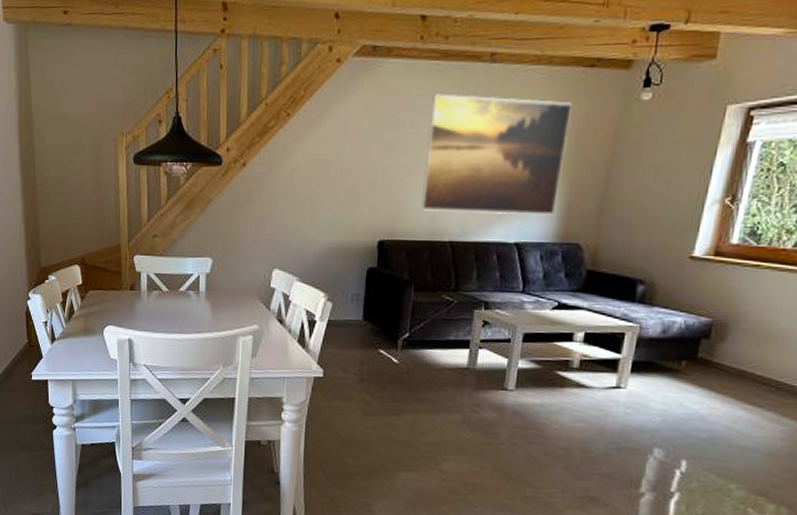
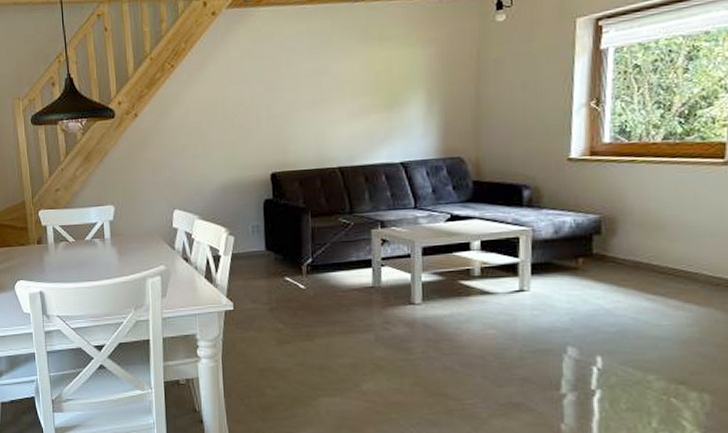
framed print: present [421,93,574,216] -> none [305,29,435,141]

